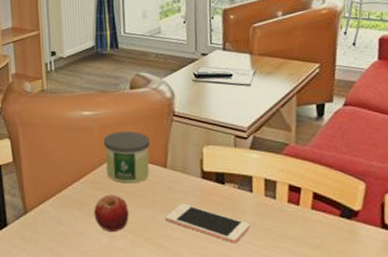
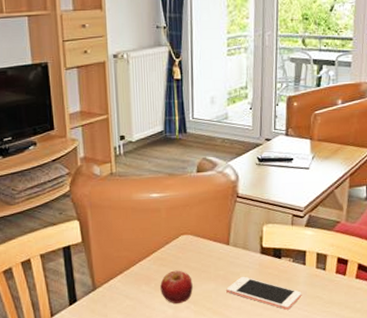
candle: present [103,131,151,184] -> none [170,212,215,260]

